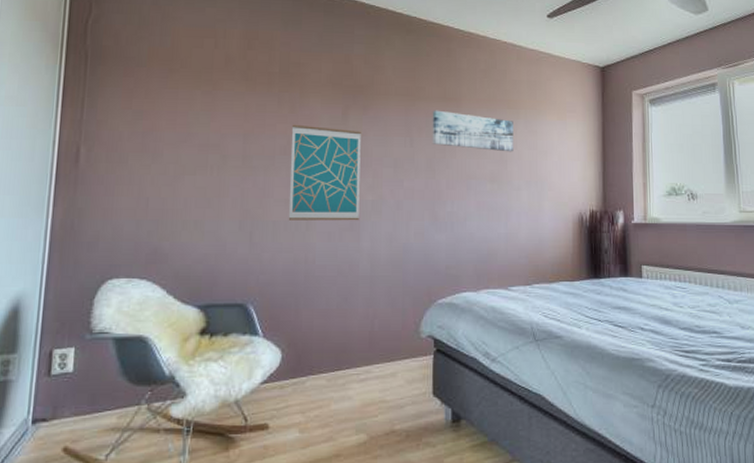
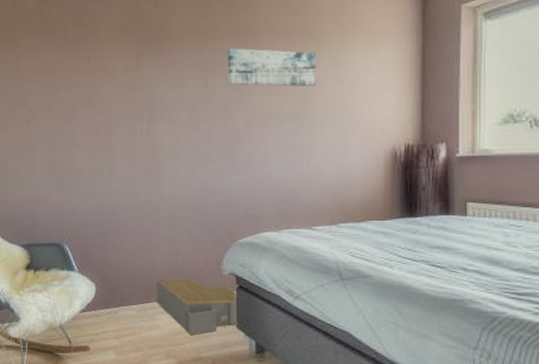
wall art: present [288,124,361,221] -> none [89,75,158,167]
architectural model: none [348,340,435,406] -> present [155,277,238,335]

